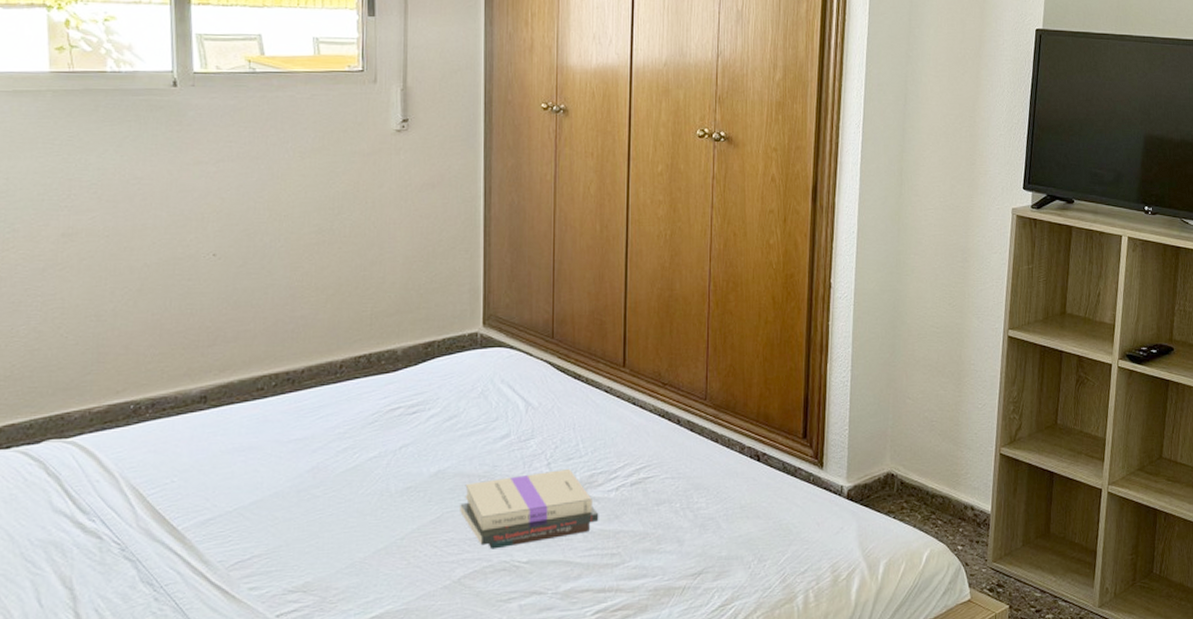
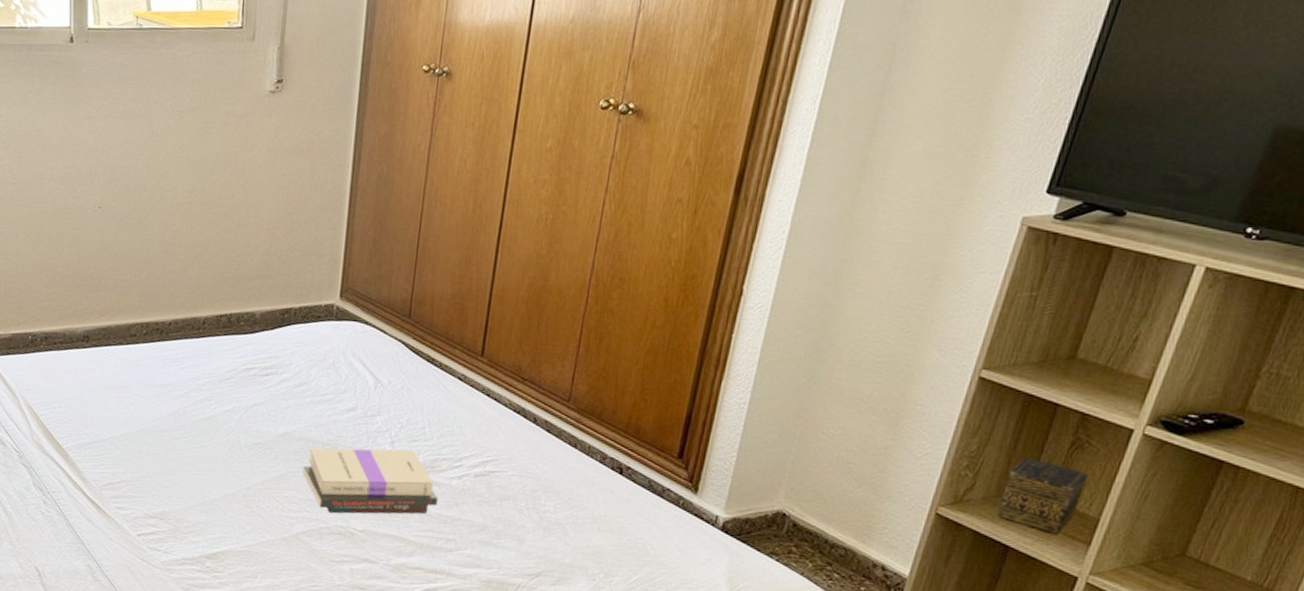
decorative box: none [1041,396,1092,457] -> present [998,457,1089,535]

